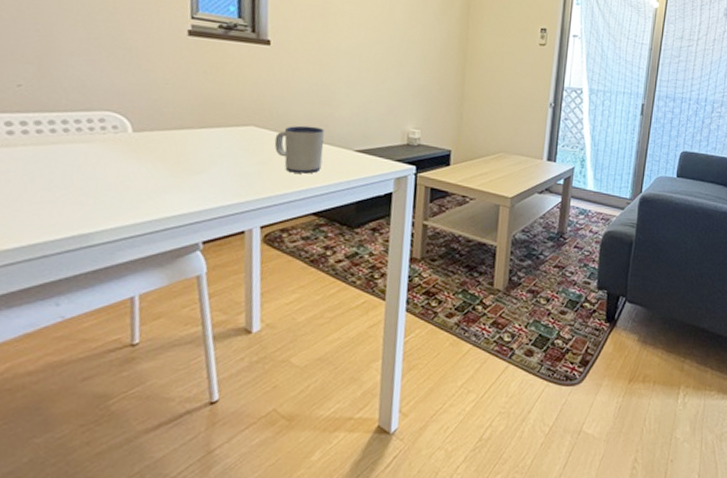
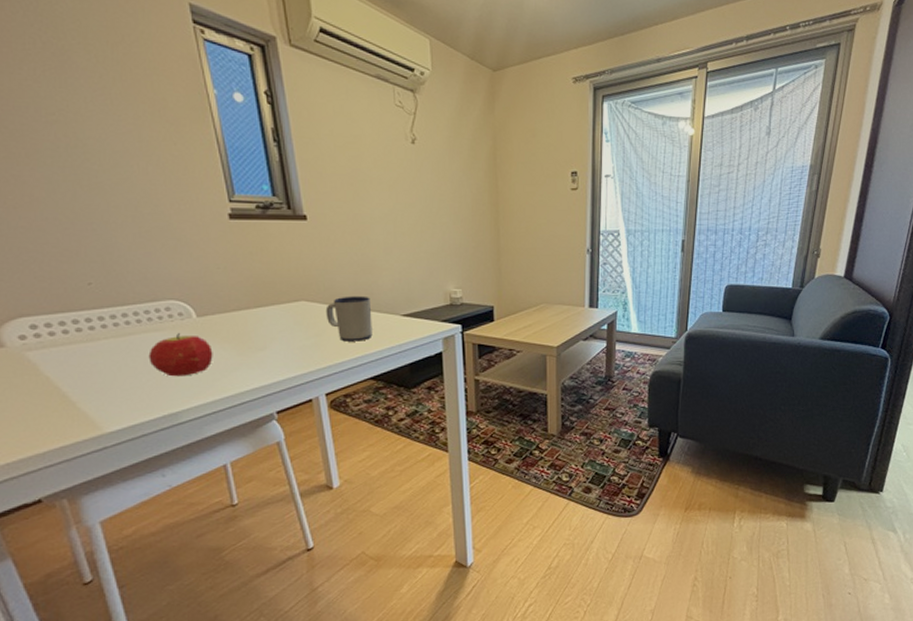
fruit: none [68,147,144,195] -> present [148,333,213,377]

